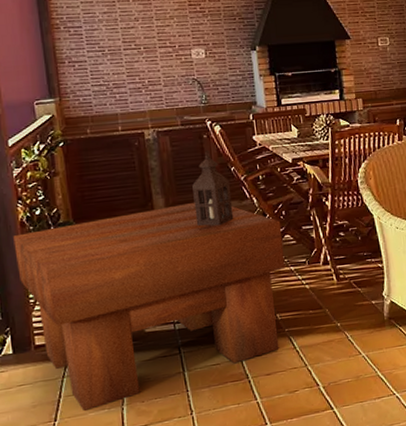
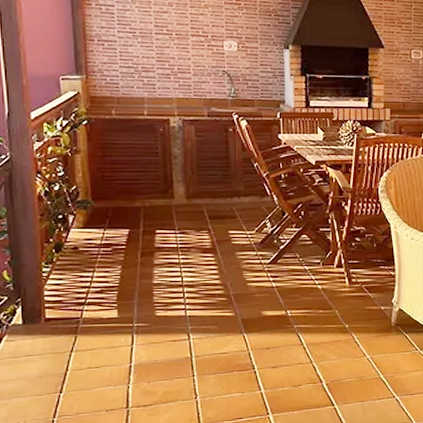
coffee table: present [13,202,286,411] -> none [30,193,300,385]
lantern: present [192,151,234,227] -> none [214,144,253,219]

